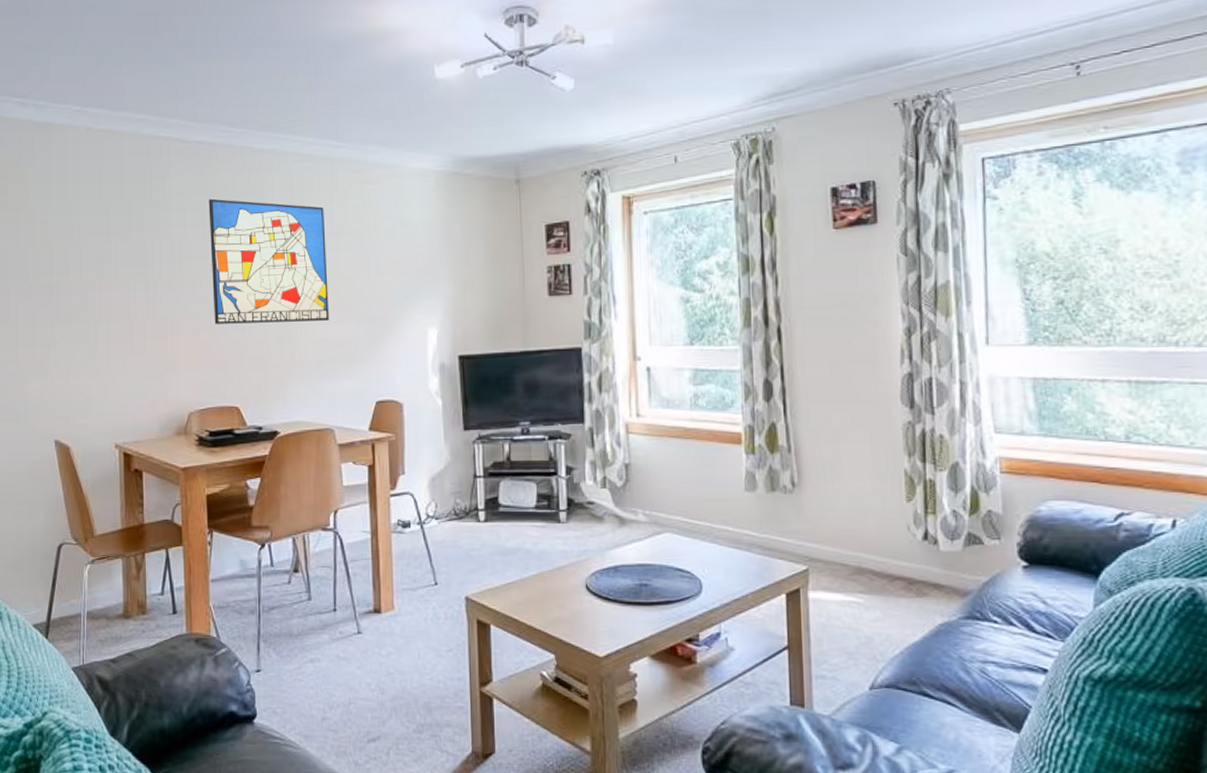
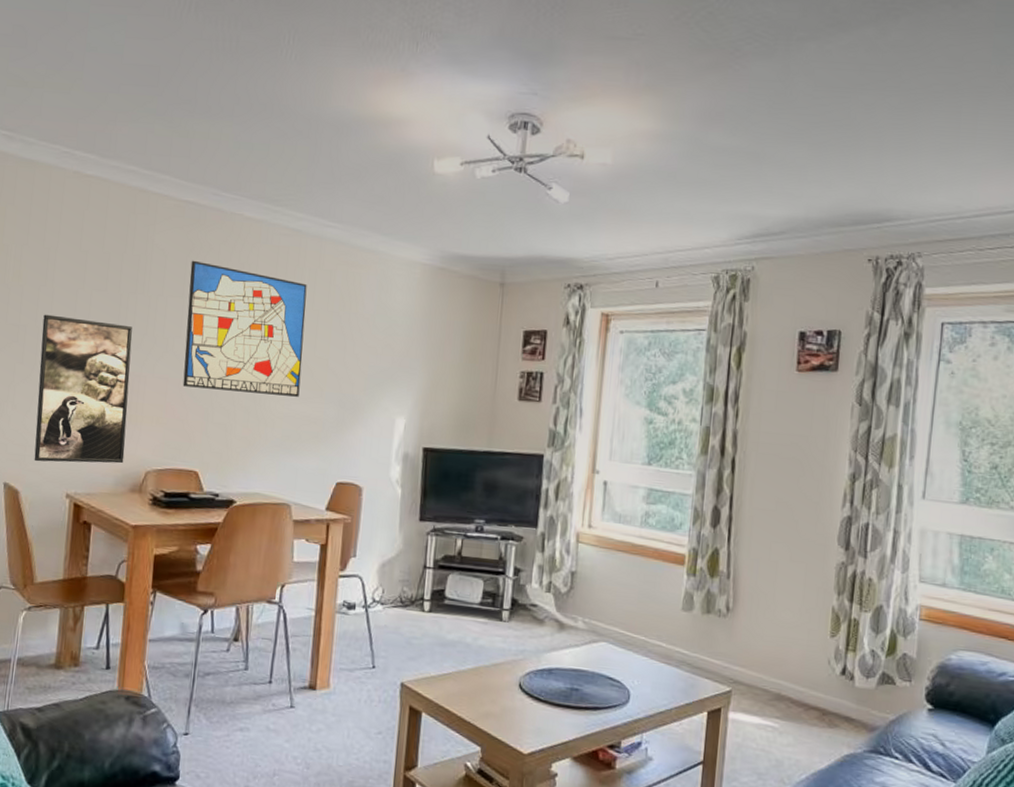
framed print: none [74,270,166,416] -> present [34,314,132,464]

